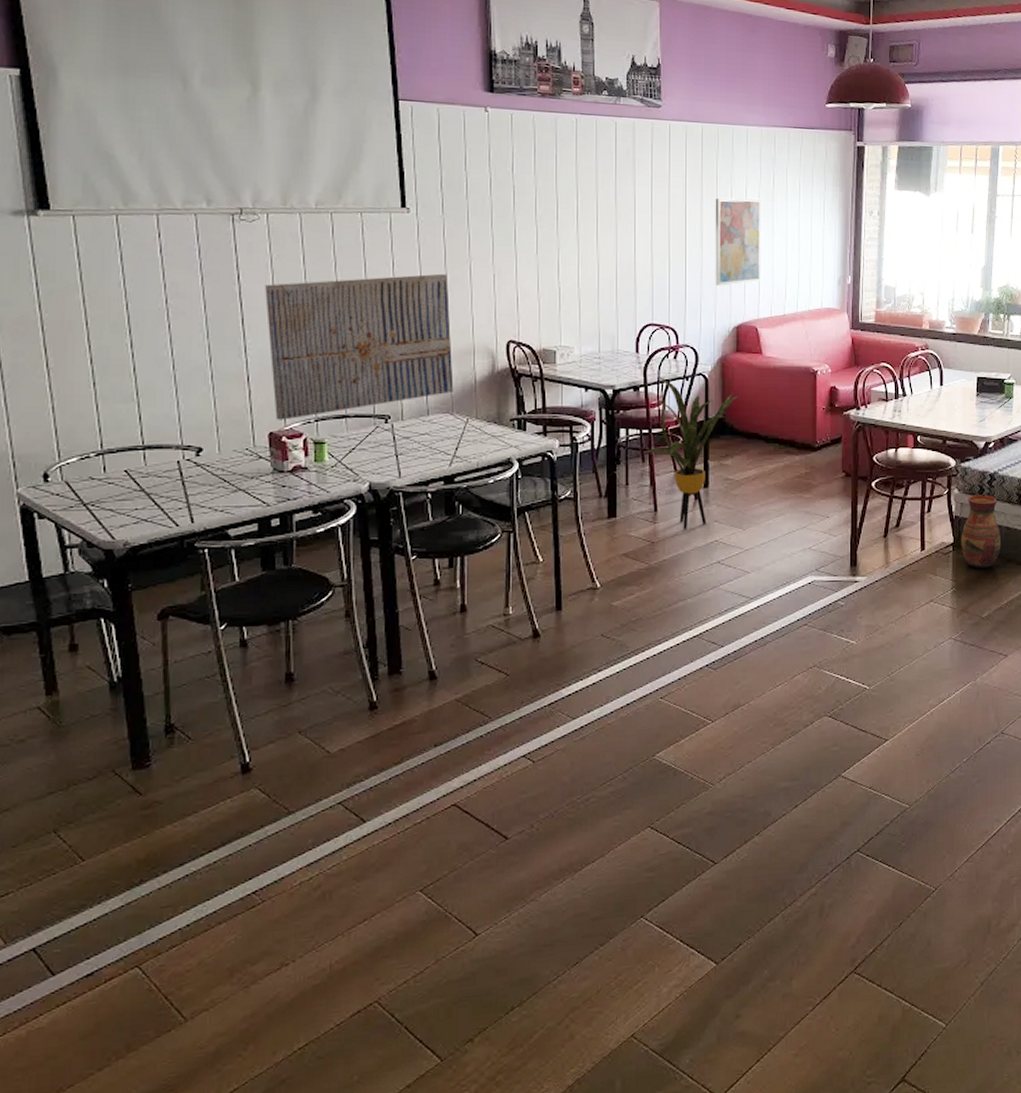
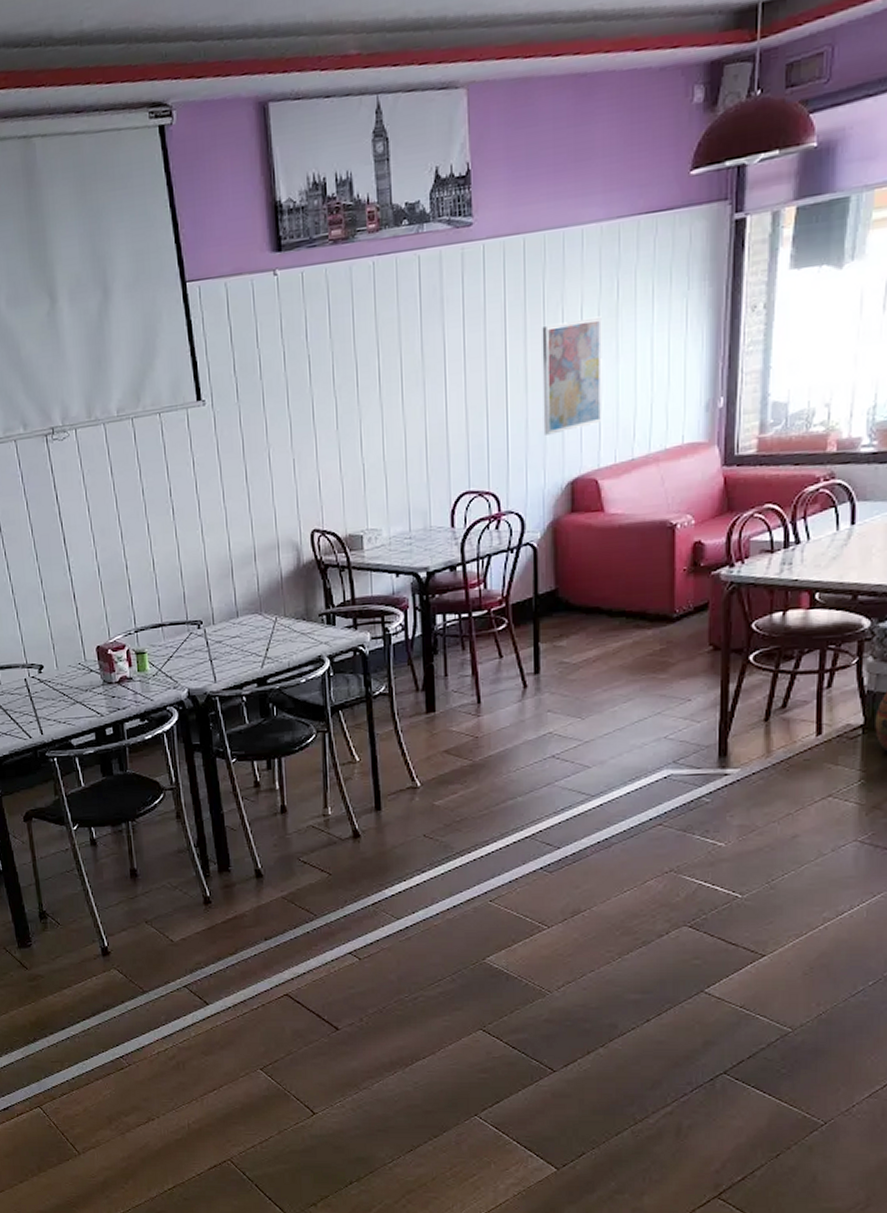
wall art: present [265,273,454,420] -> none [80,465,261,634]
house plant: present [645,376,740,530] -> none [465,552,577,723]

